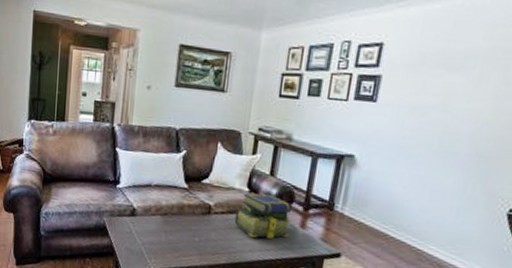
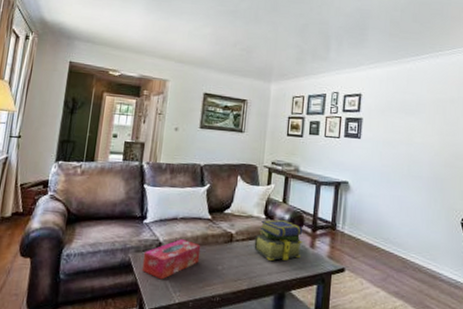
tissue box: none [116,207,177,246] -> present [141,239,201,280]

